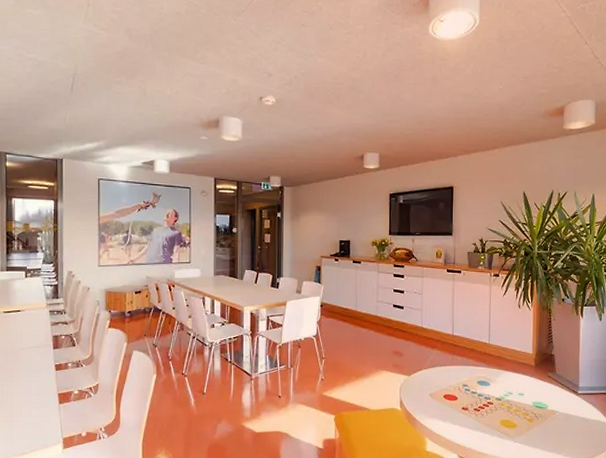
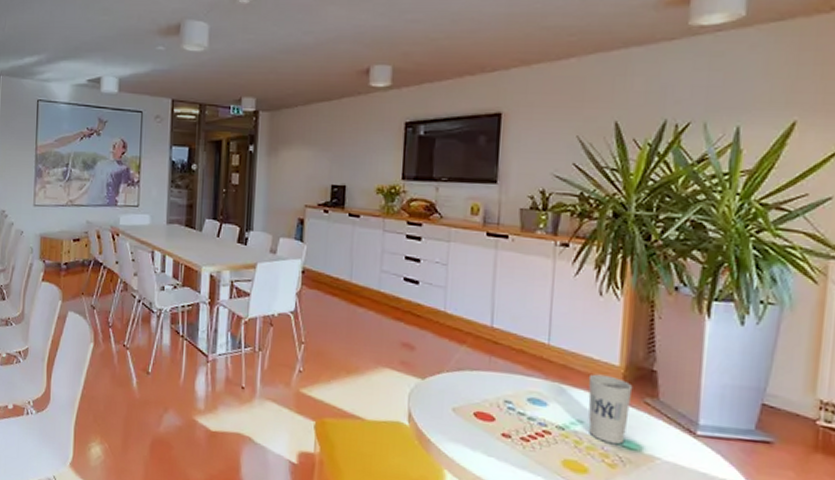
cup: none [514,360,541,406] -> present [588,374,633,444]

